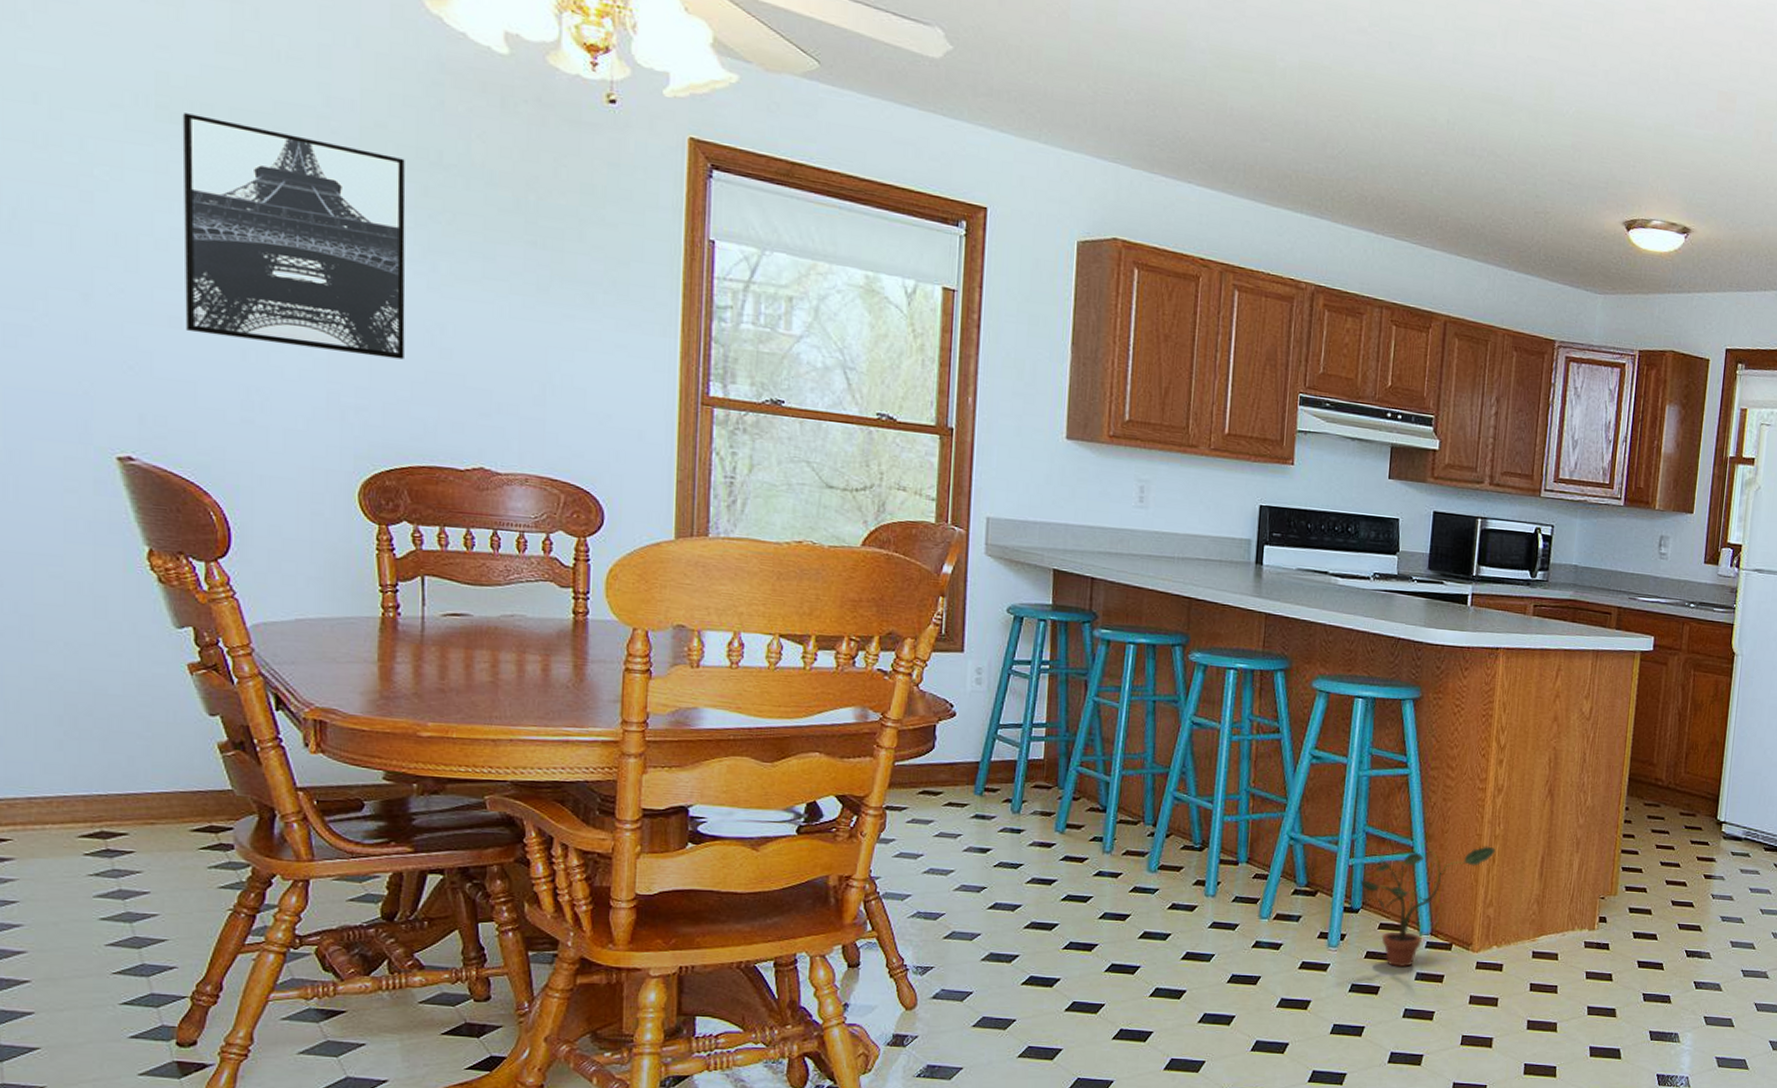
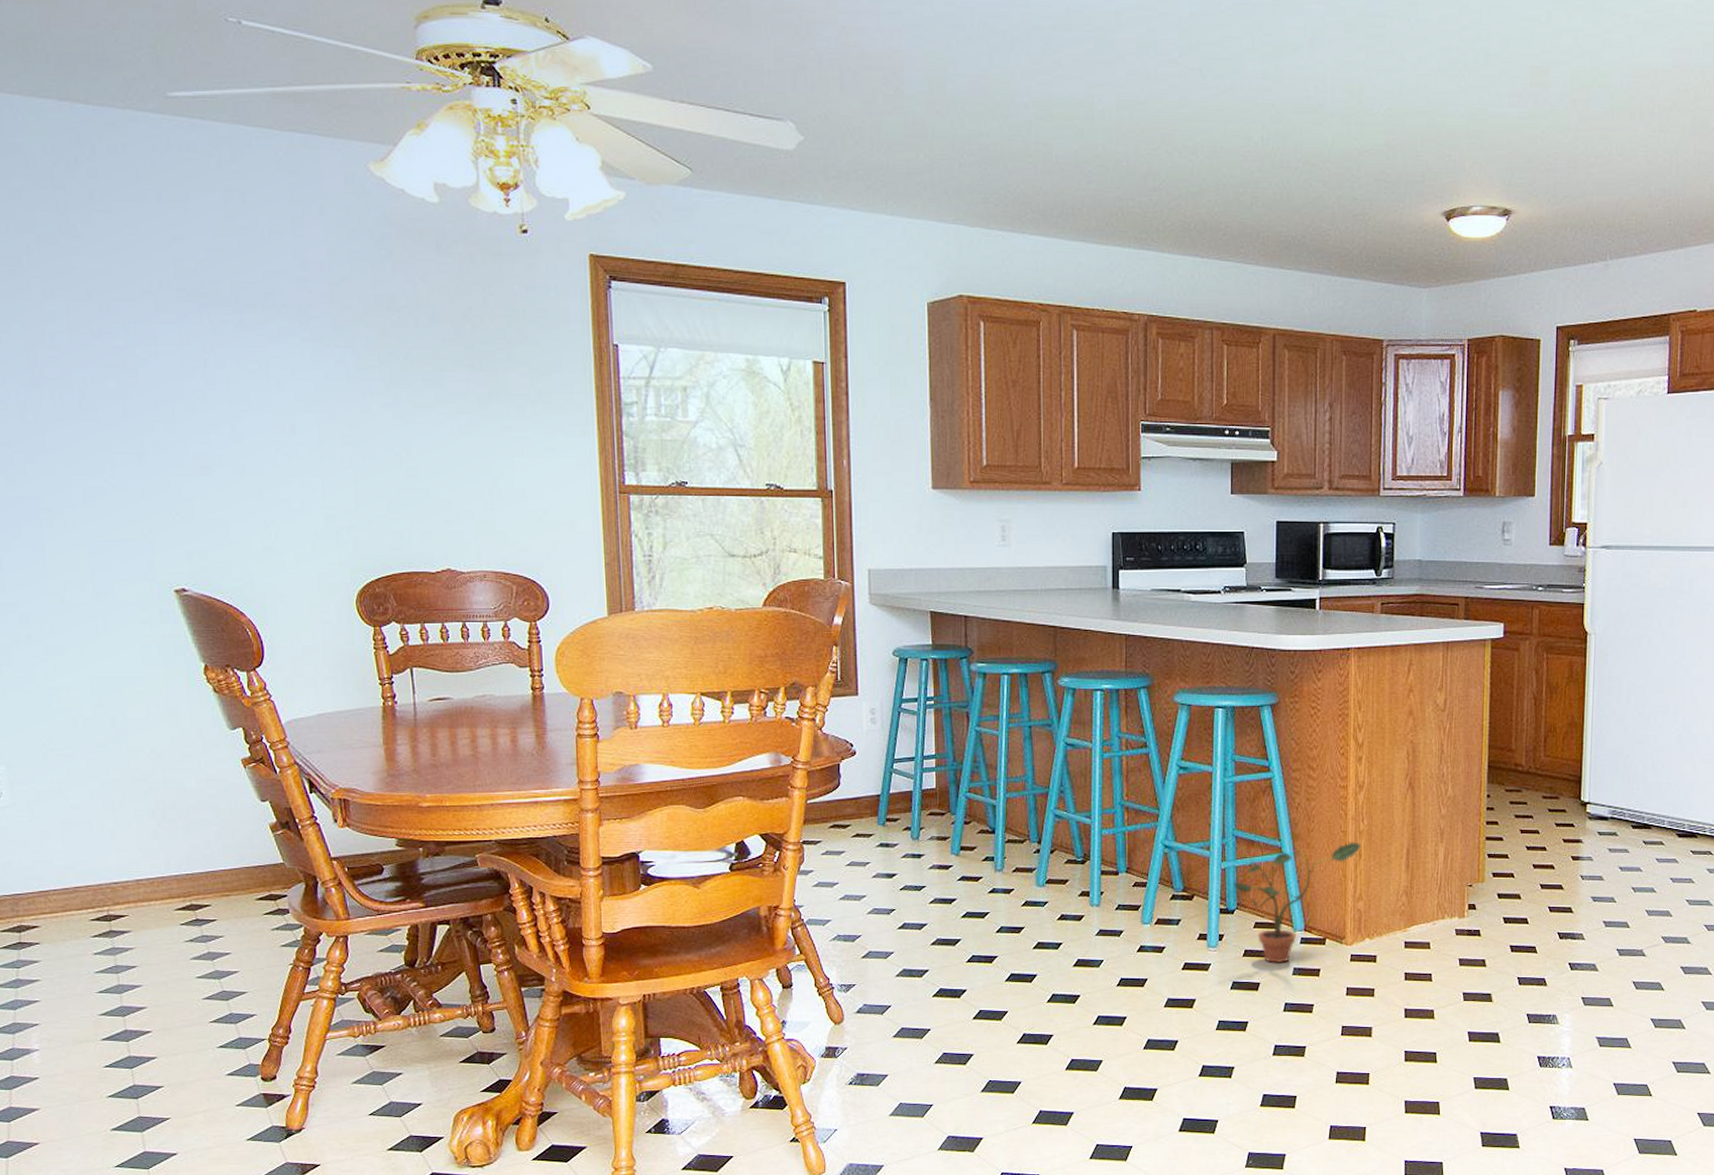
wall art: present [182,113,406,360] -> none [196,292,381,482]

